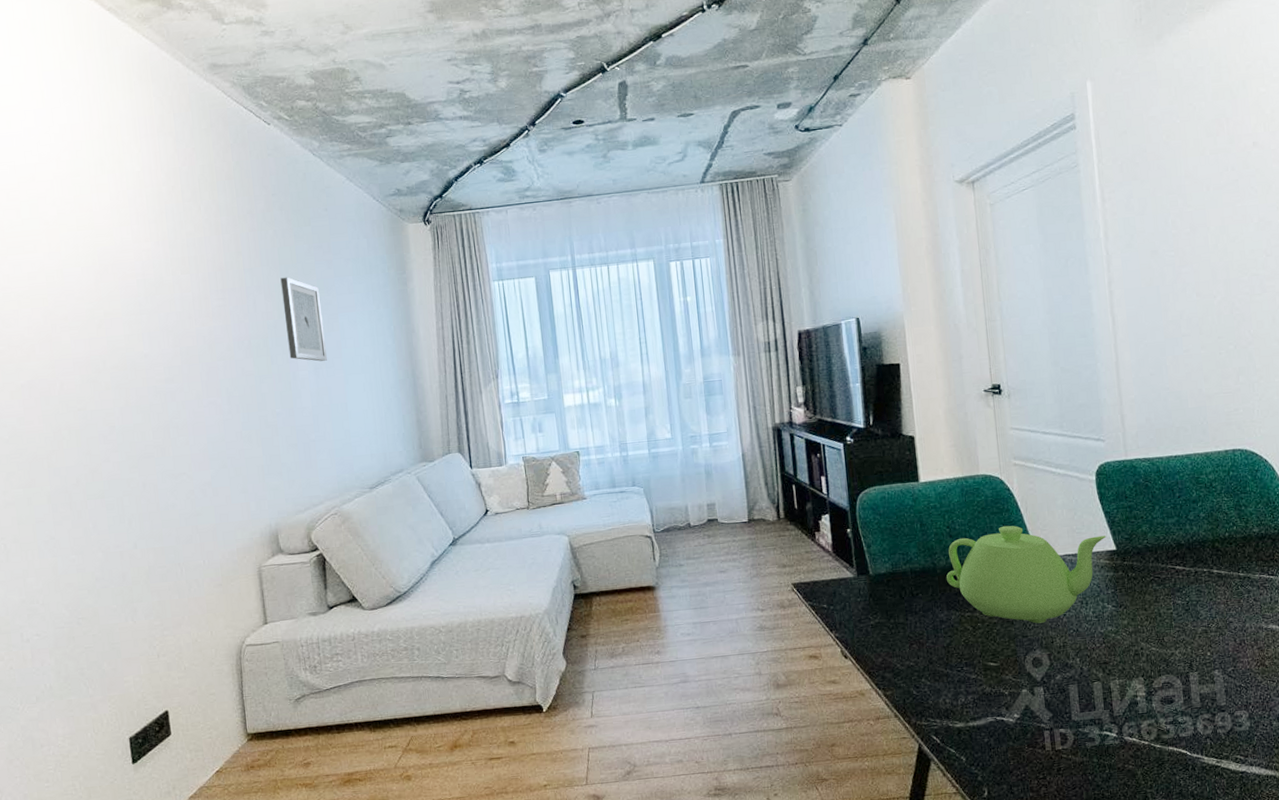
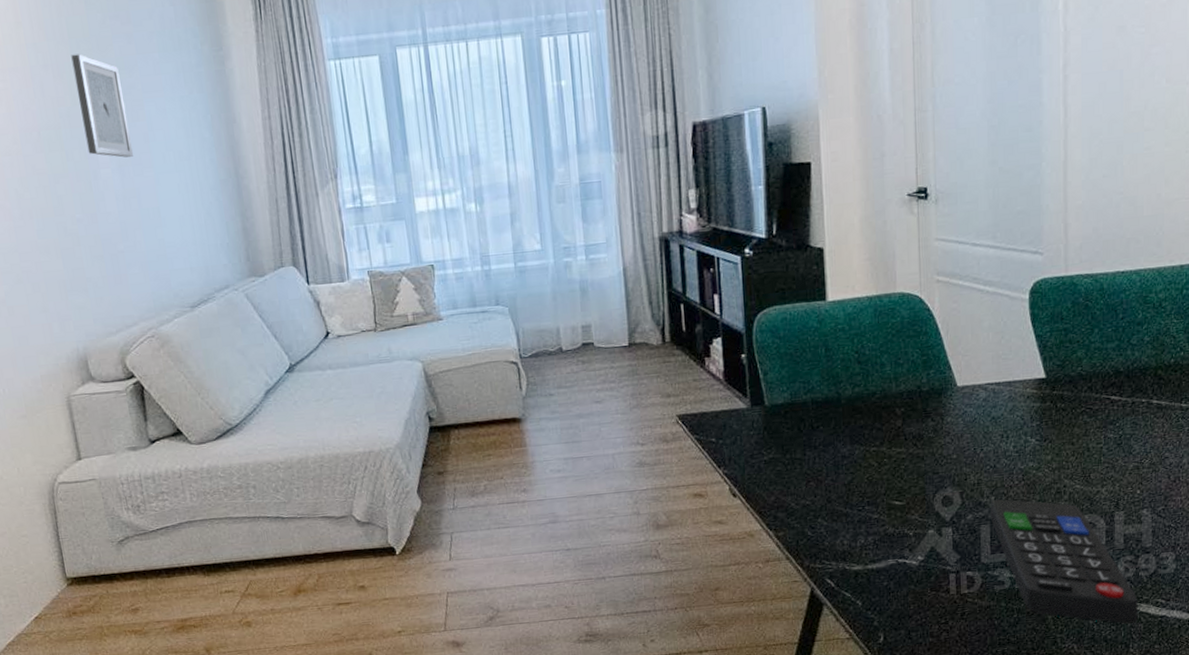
teapot: present [947,525,1107,624] -> none [852,350,1036,459]
remote control: none [1076,661,1221,780] -> present [991,499,1138,624]

